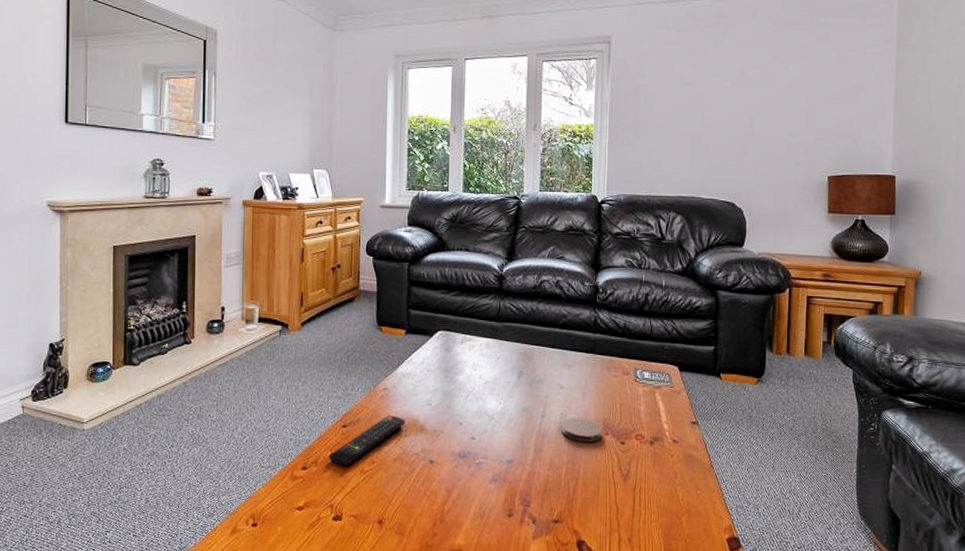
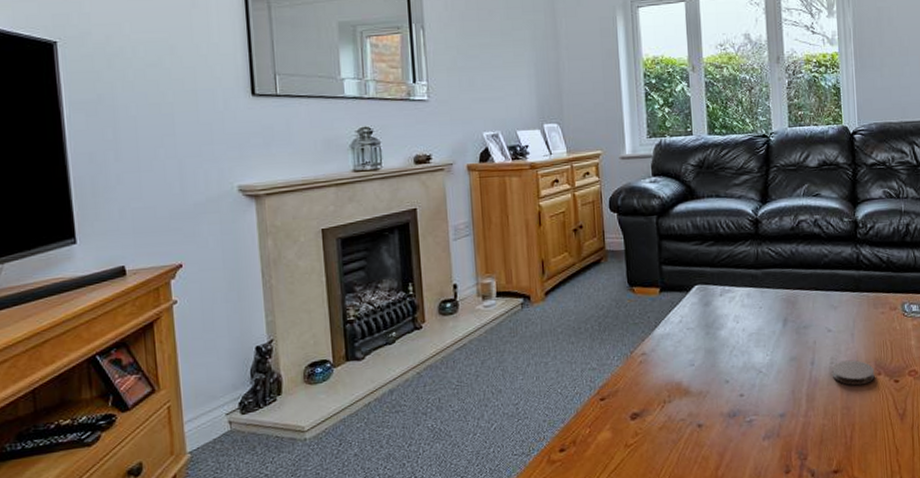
remote control: present [328,415,406,467] -> none [587,381,669,443]

